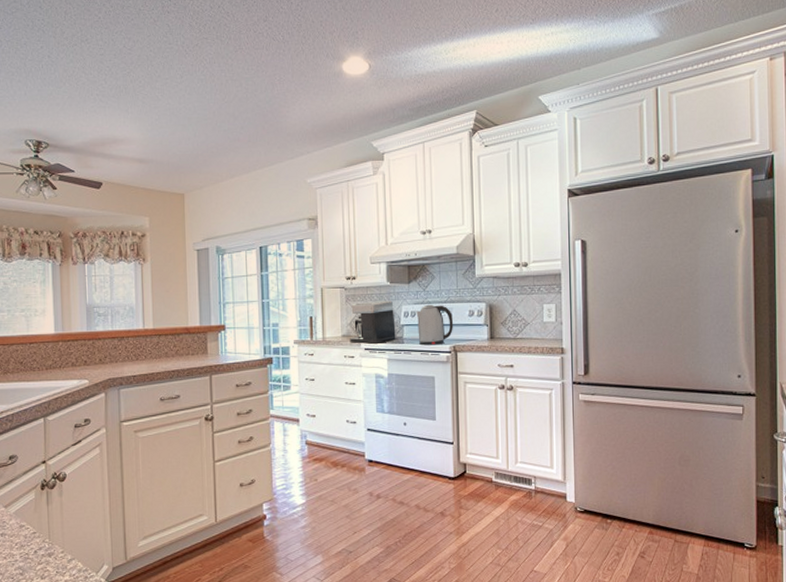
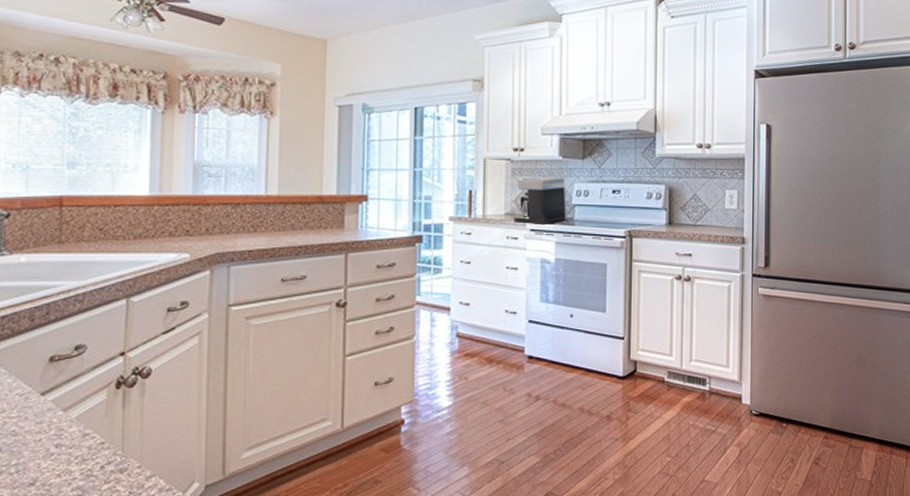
kettle: present [416,304,453,346] -> none [589,183,629,229]

